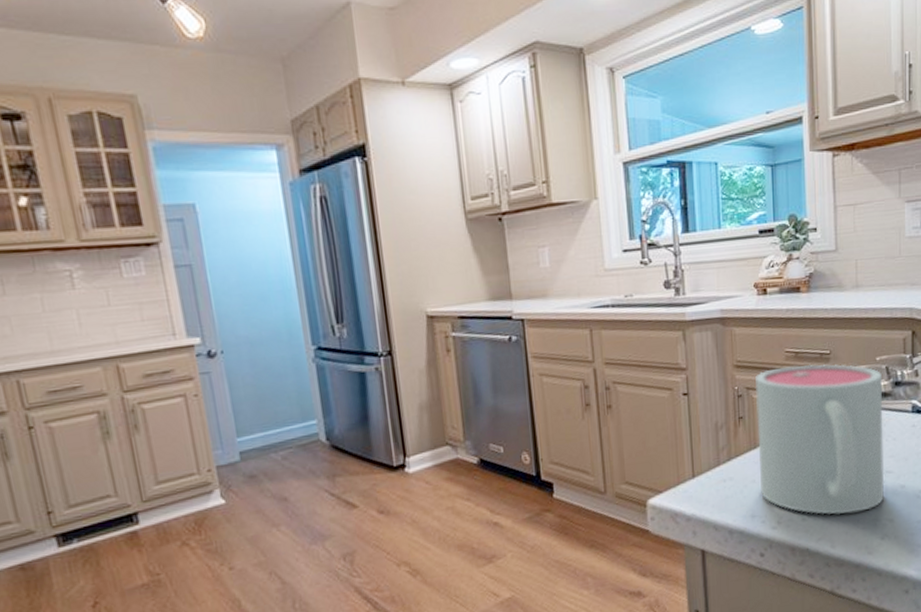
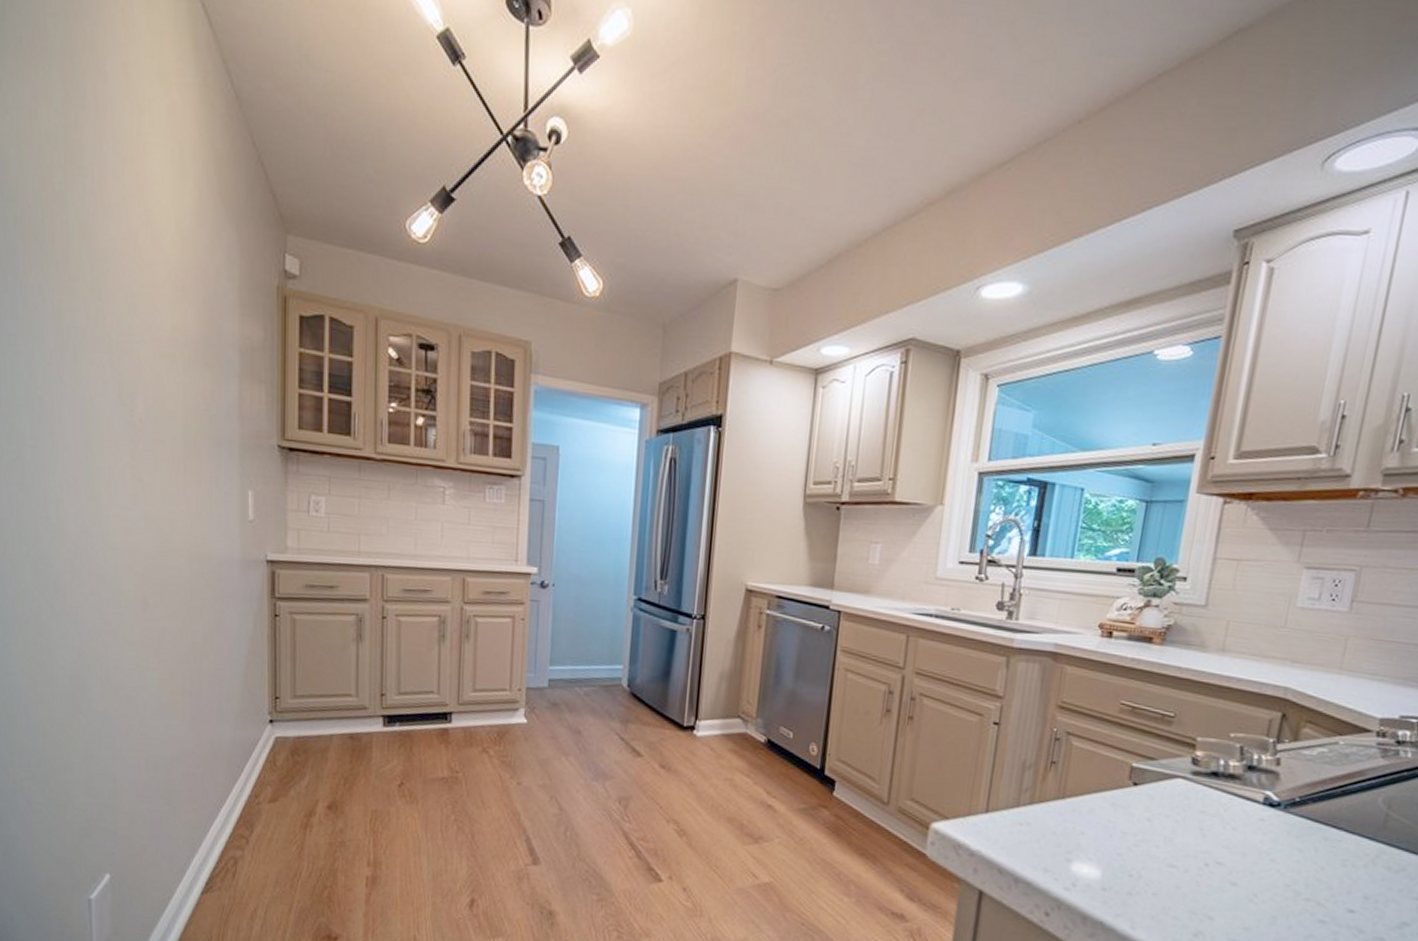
mug: present [755,364,885,515] -> none [1060,719,1234,899]

